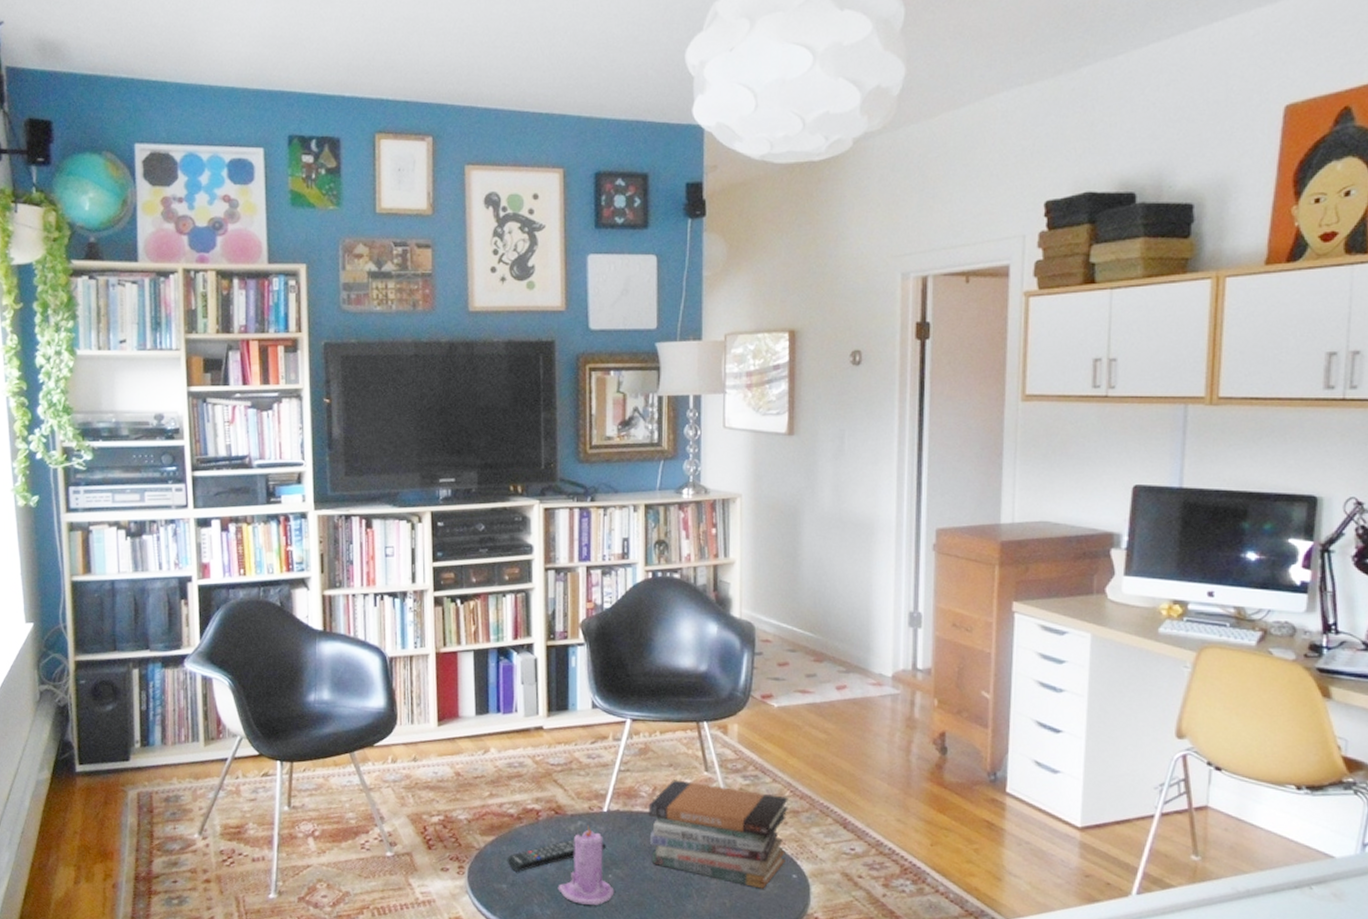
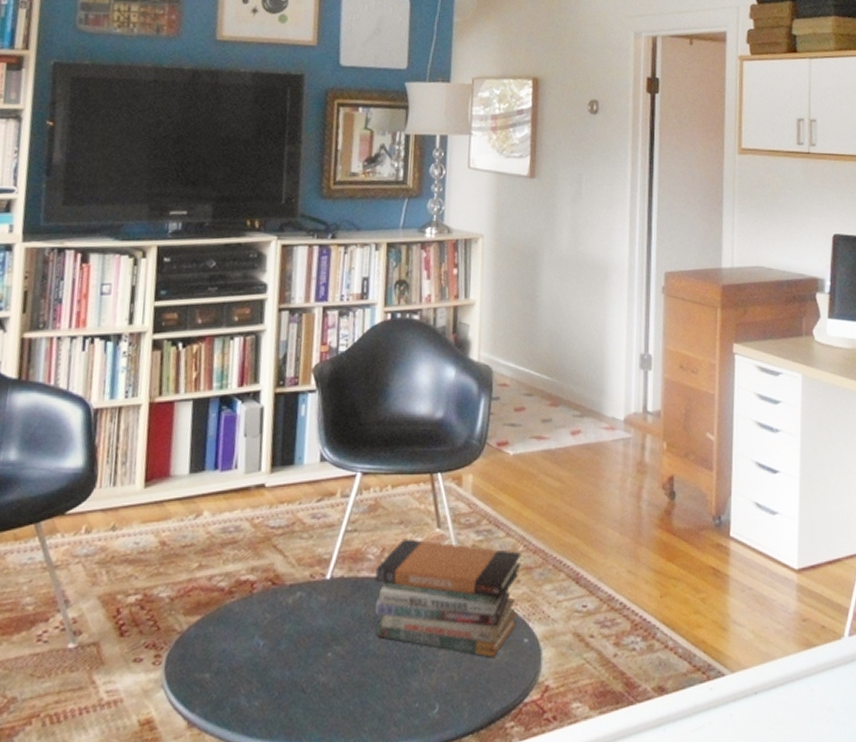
remote control: present [507,839,606,872] -> none [212,613,327,657]
candle: present [558,825,615,905] -> none [269,596,334,691]

